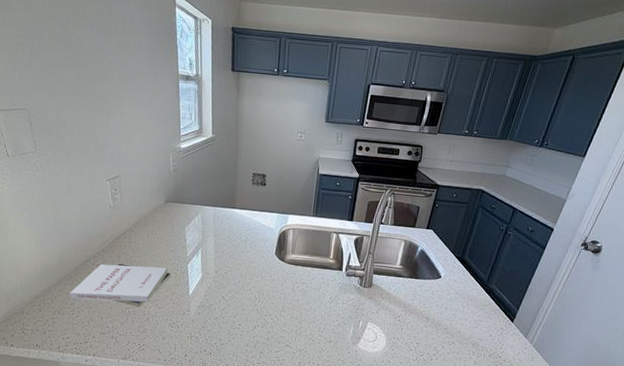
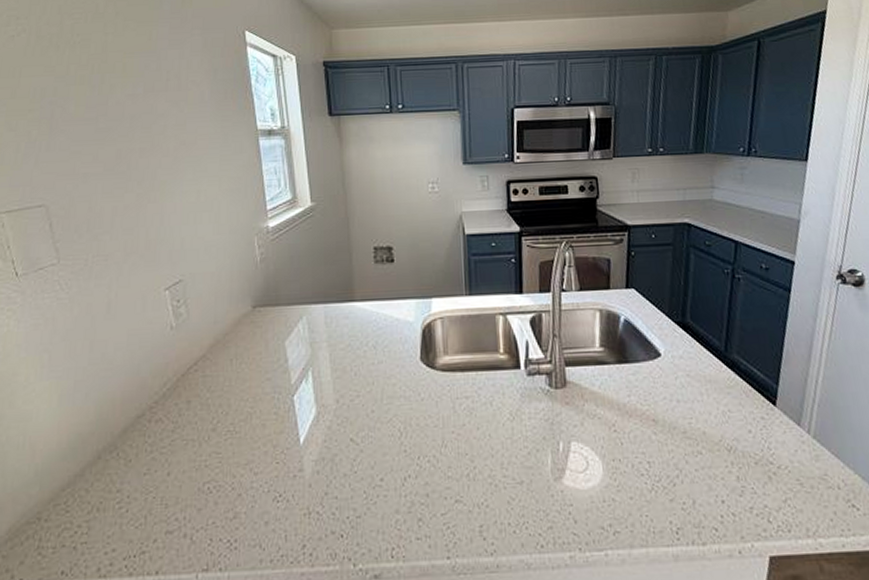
books: present [70,263,172,308] -> none [114,406,270,483]

